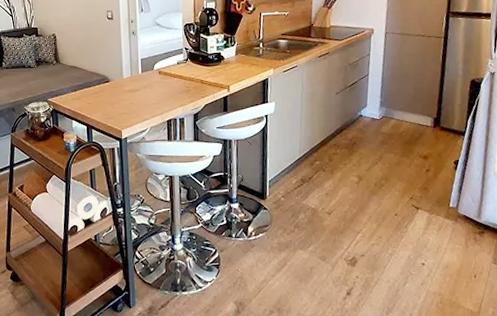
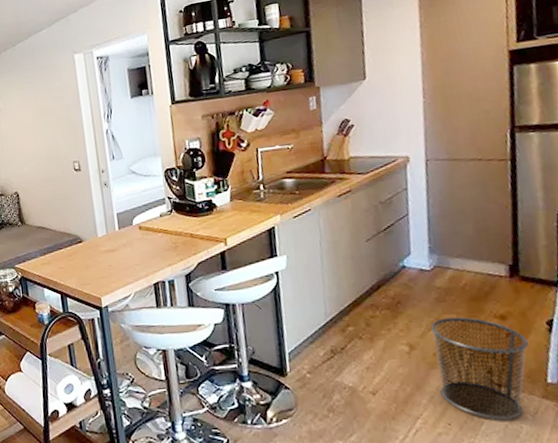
waste bin: none [375,156,440,235] -> present [430,316,529,421]

